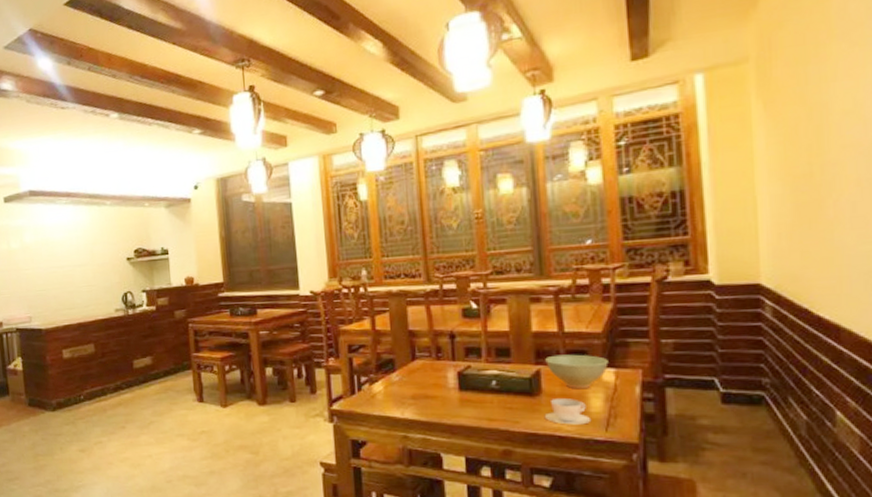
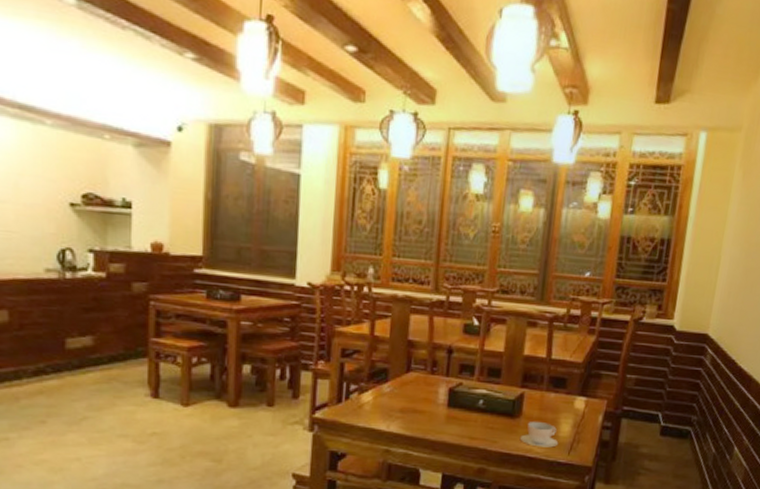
bowl: present [545,354,609,389] -> none [530,380,583,415]

